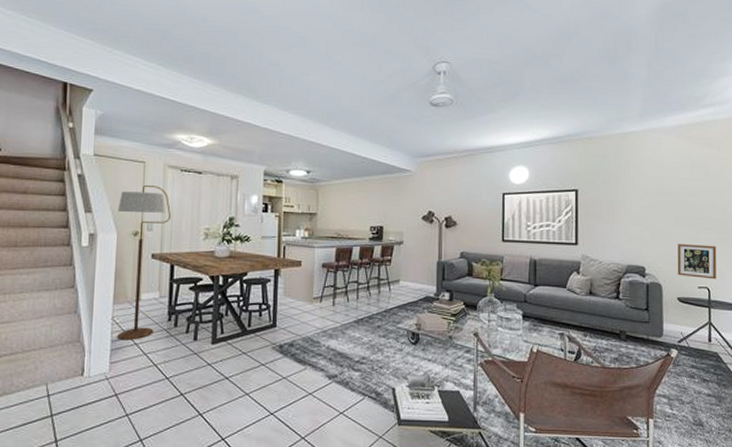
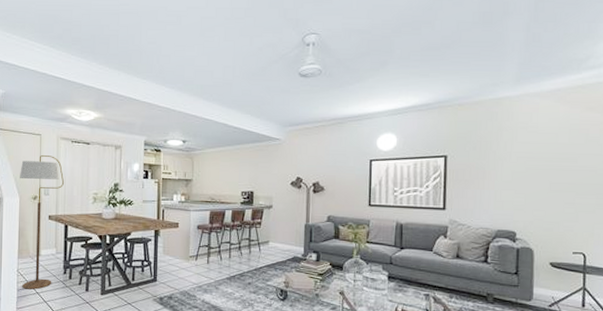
picture frame: present [677,244,717,280] -> none [550,209,595,245]

